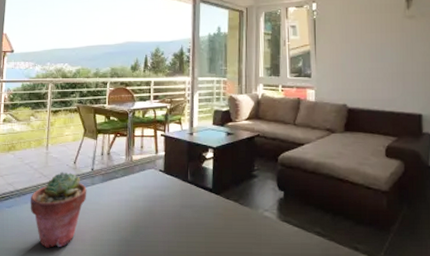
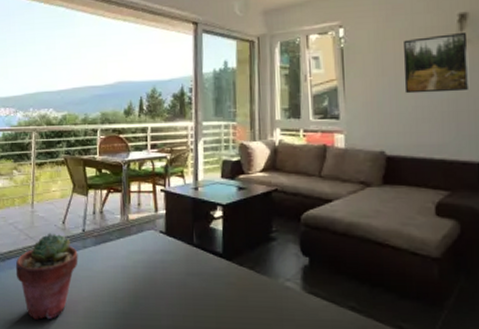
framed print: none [363,9,414,58] -> present [403,31,470,94]

